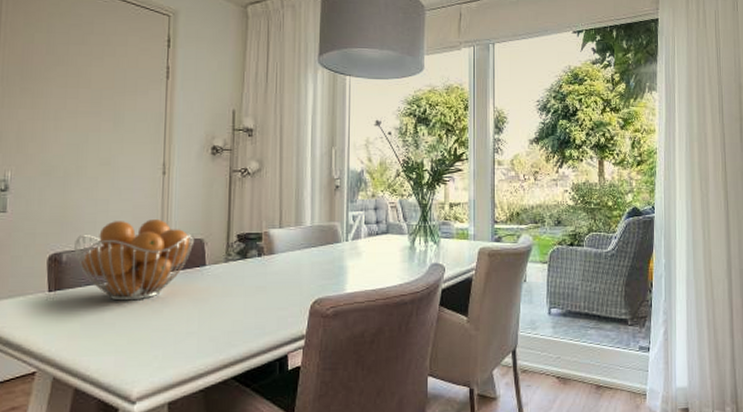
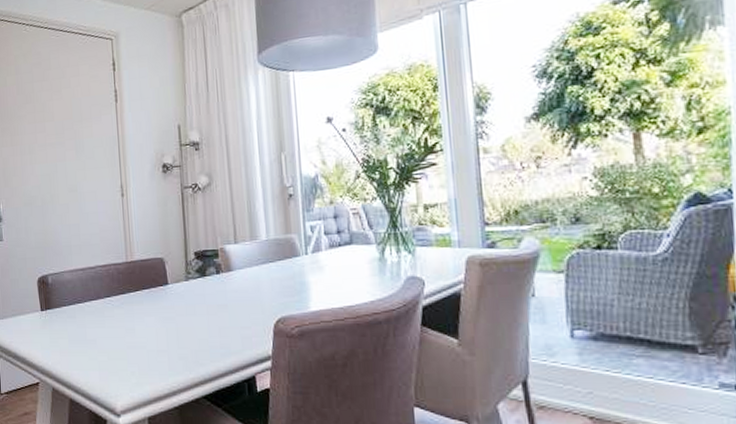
fruit basket: present [74,219,195,301] -> none [56,240,156,319]

